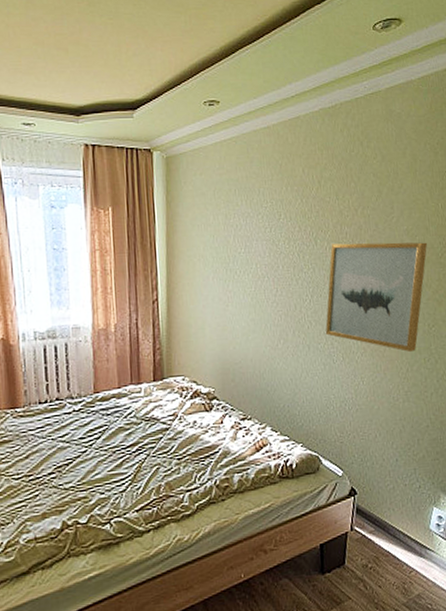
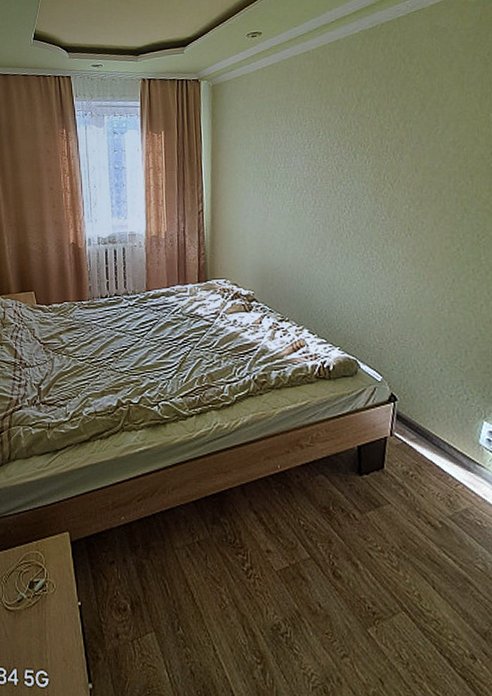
wall art: present [325,242,428,353] -> none [365,153,477,263]

